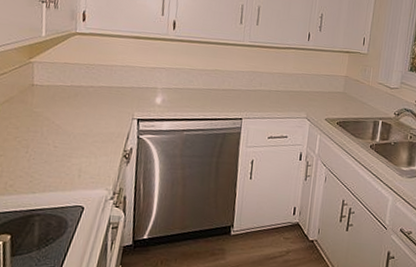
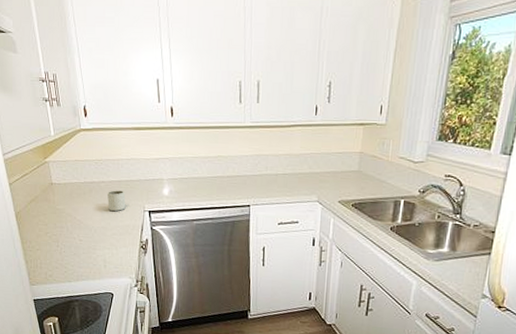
mug: none [93,95,115,118] -> present [106,190,126,211]

